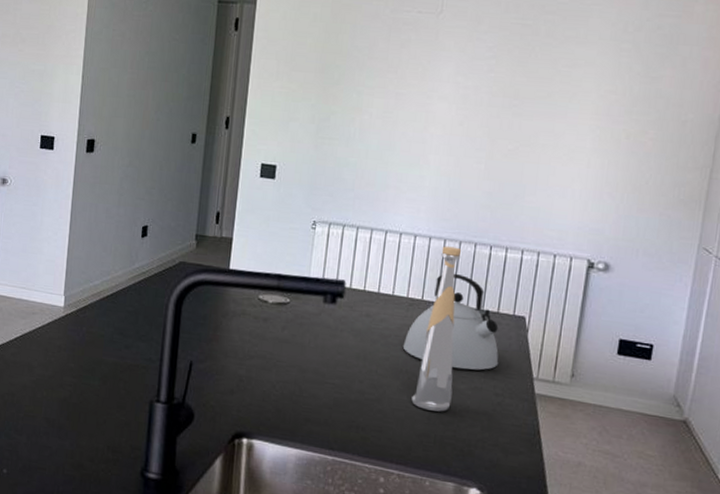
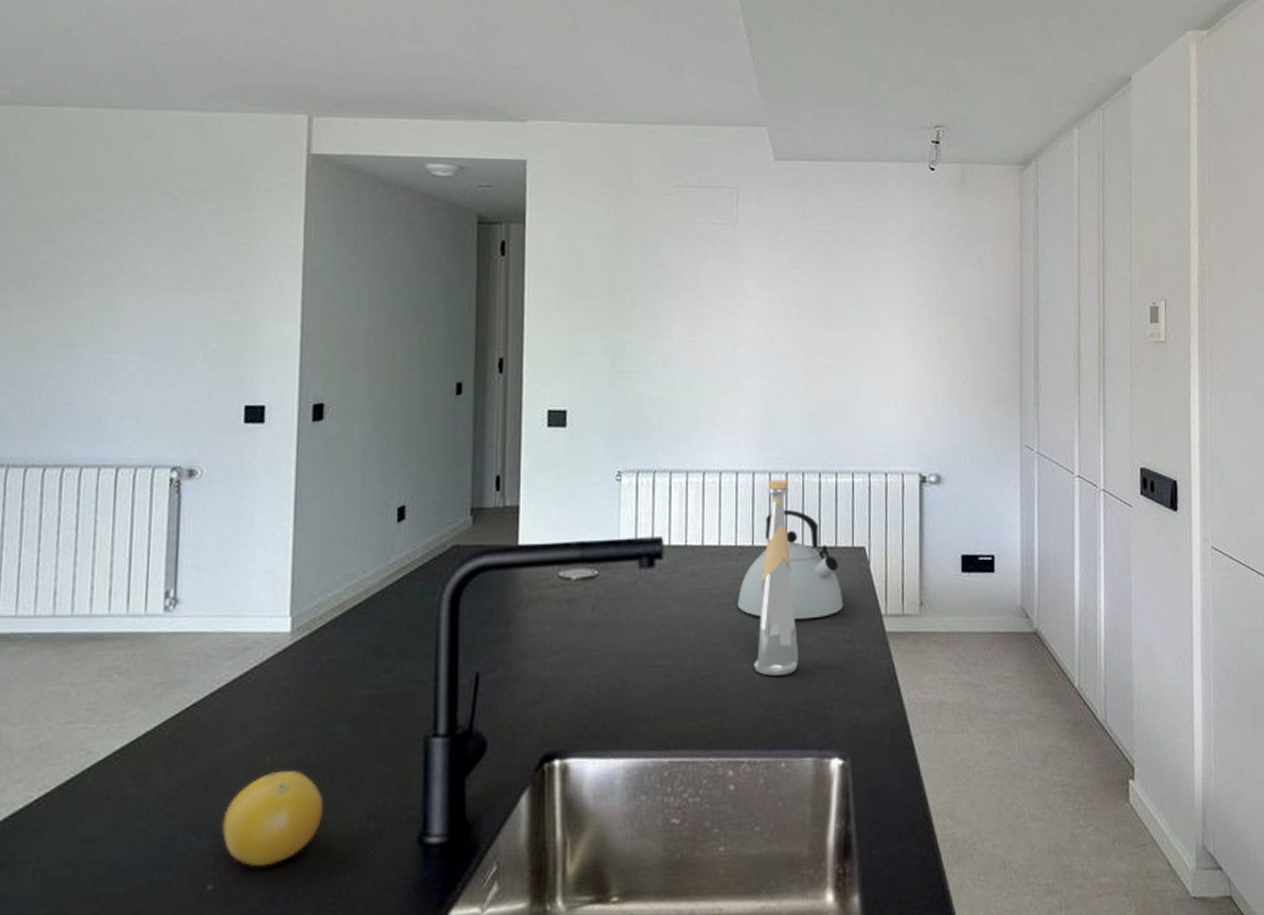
fruit: none [14,403,79,467] -> present [222,770,324,867]

